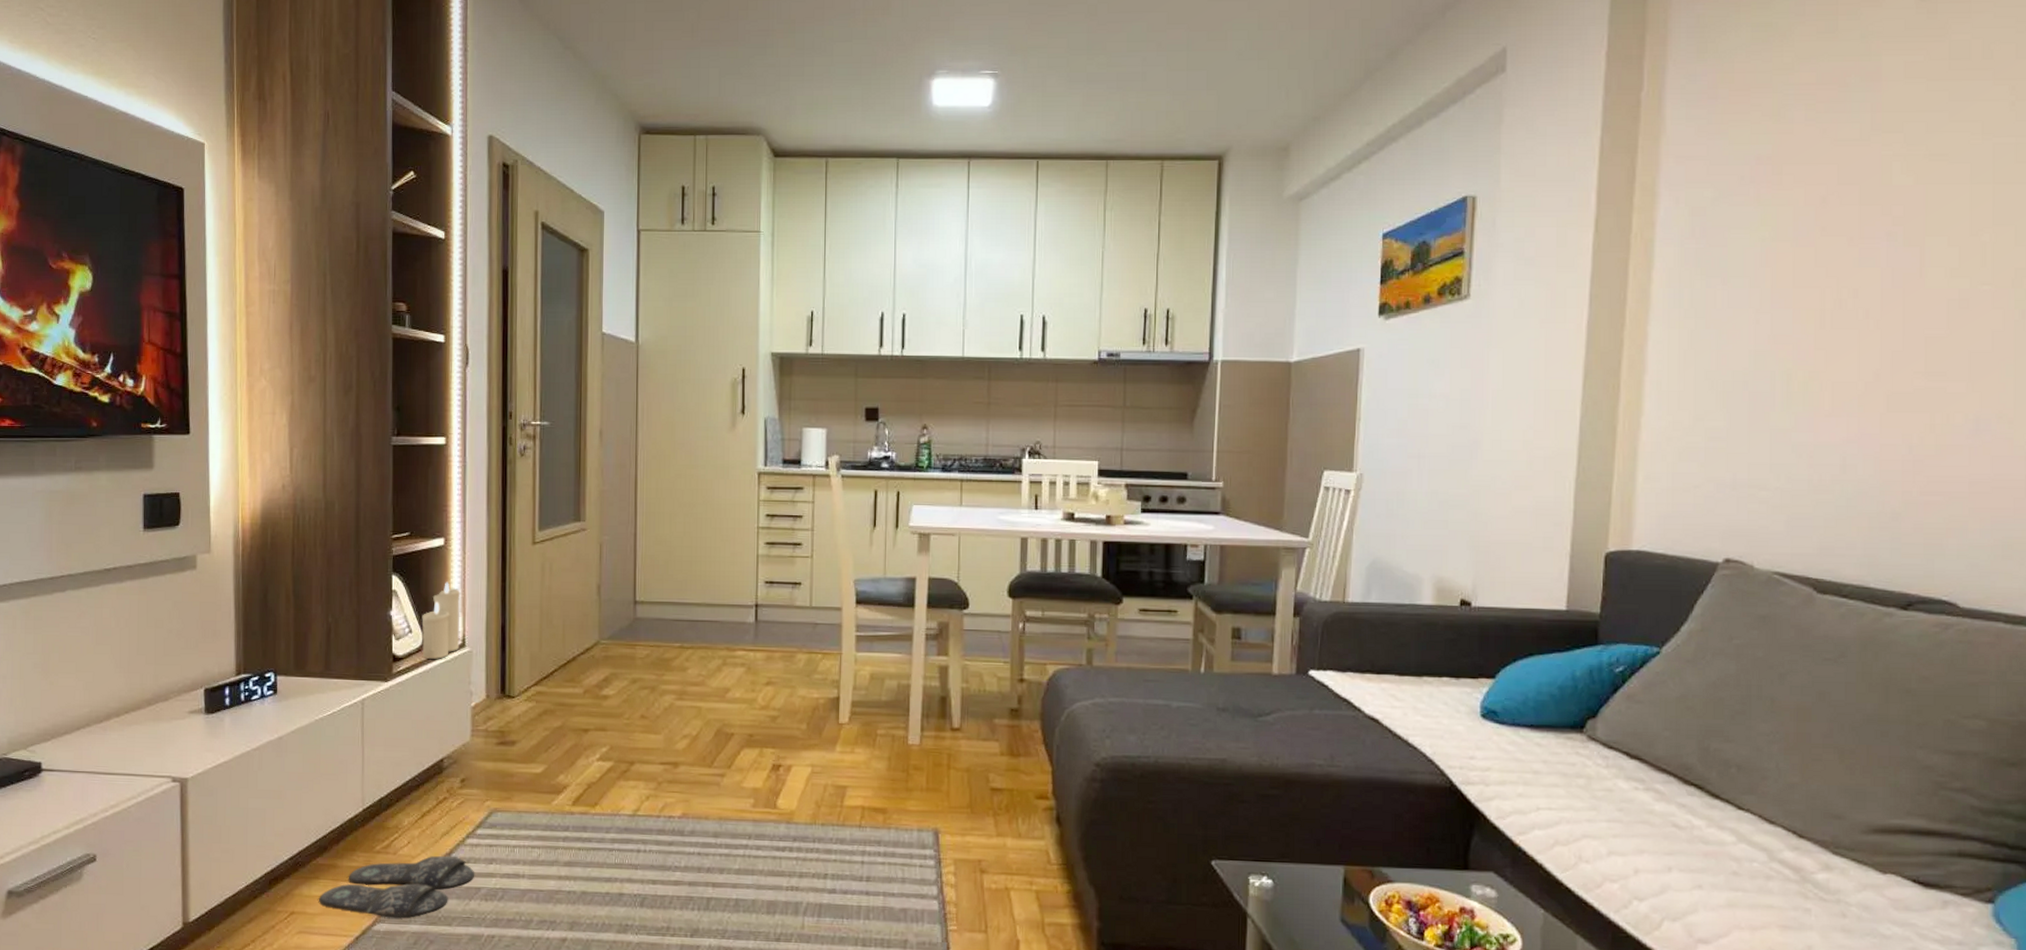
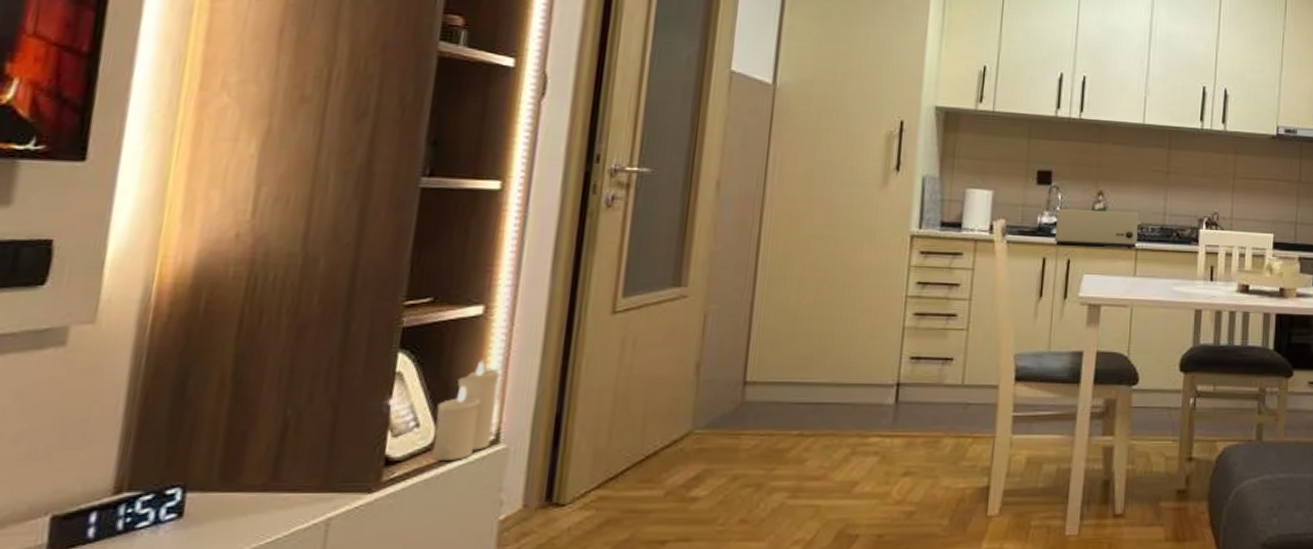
toaster: none [885,443,964,479] -> present [1055,208,1141,248]

